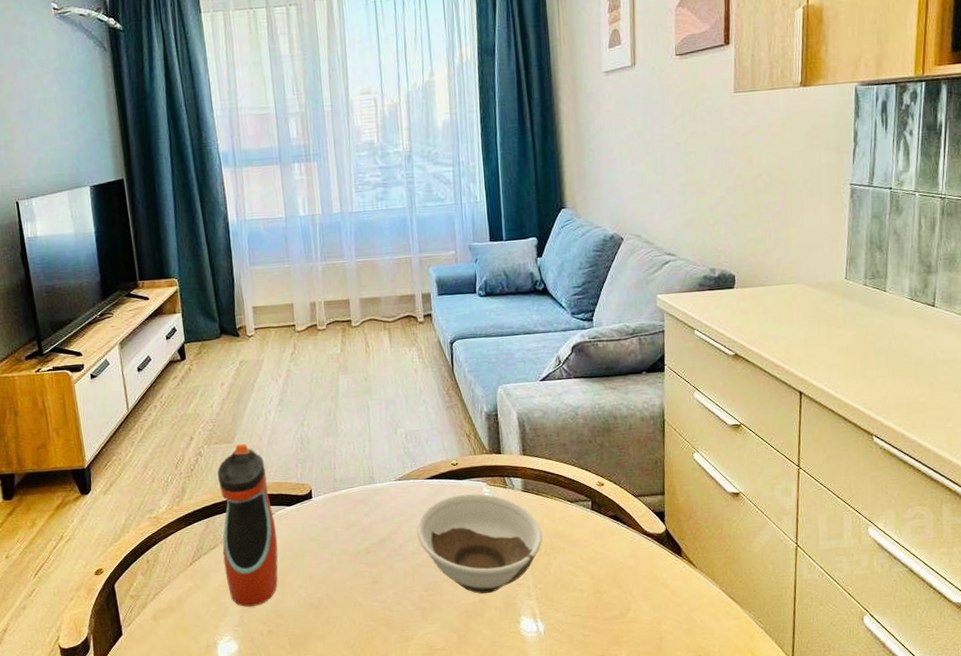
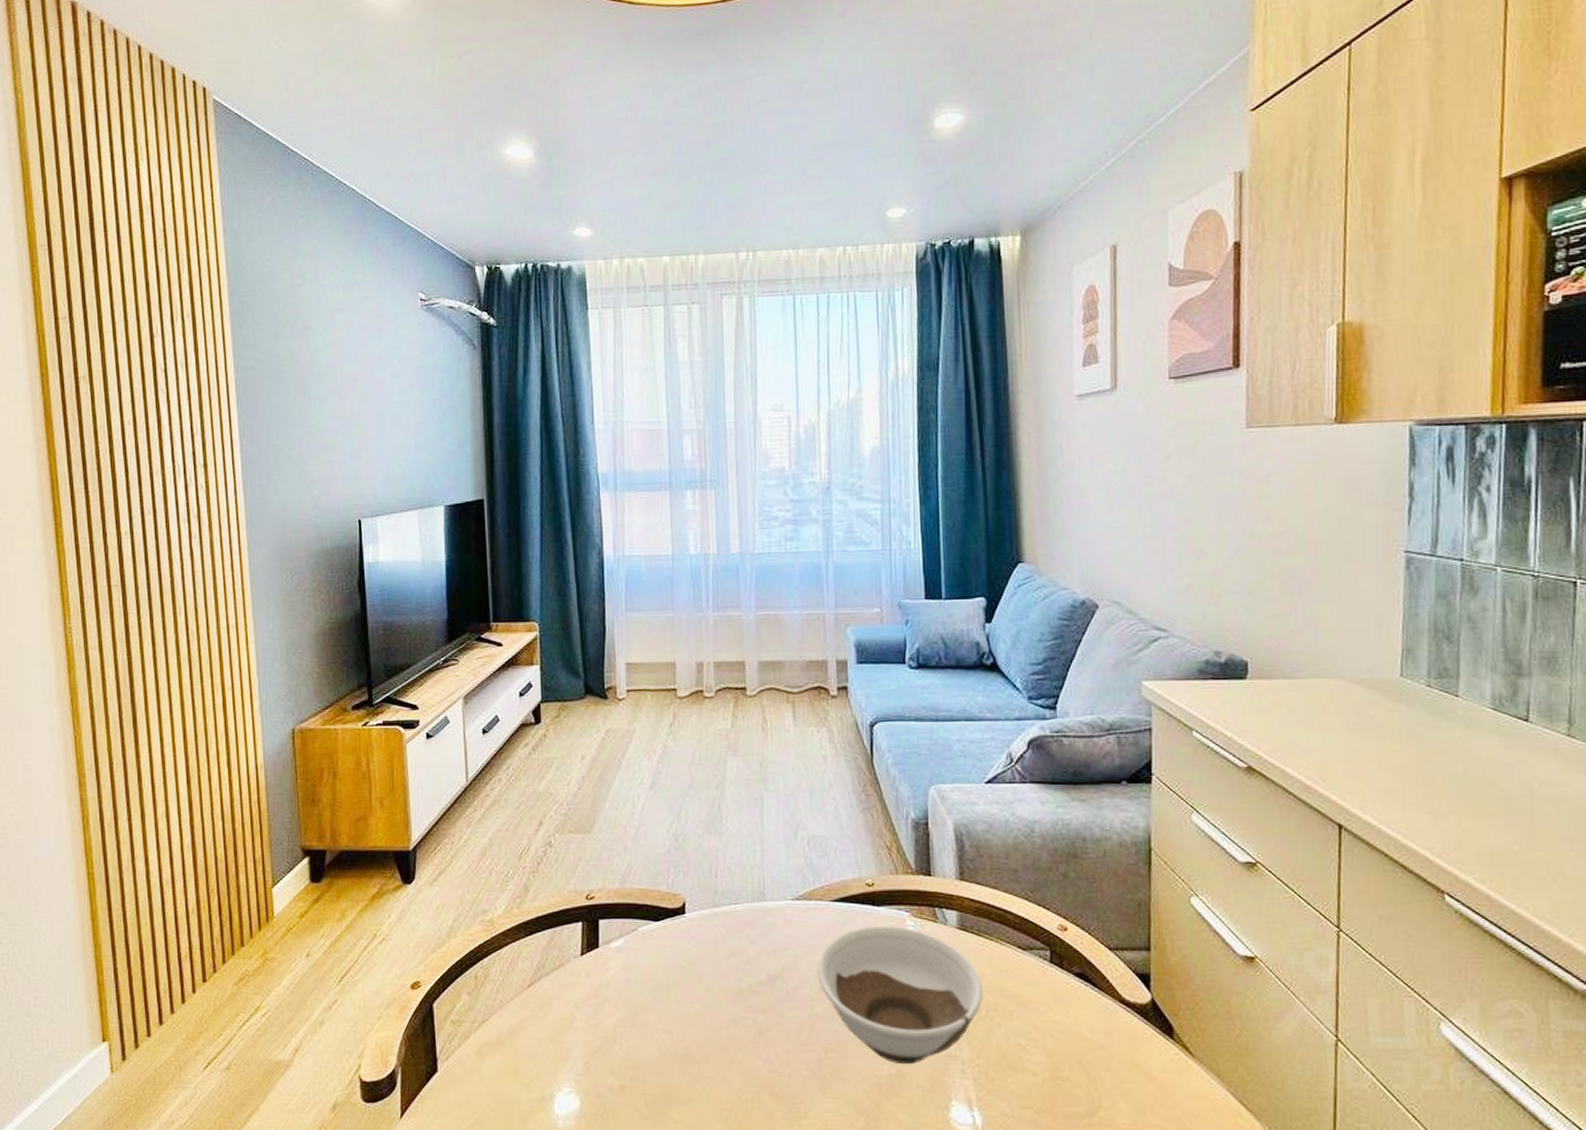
water bottle: present [217,444,278,607] -> none [569,836,639,1050]

